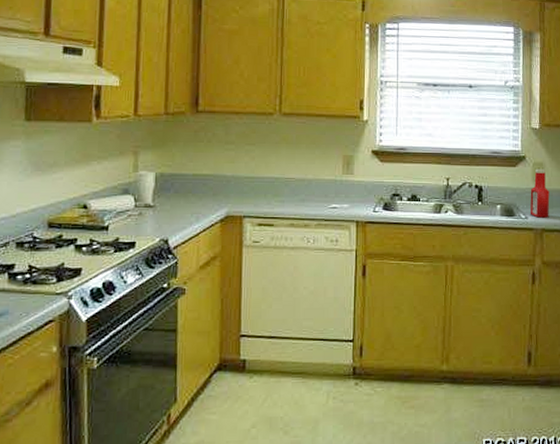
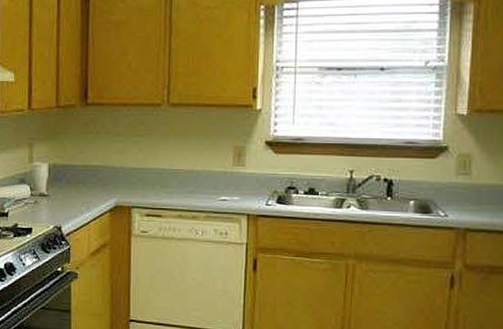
ketchup bottle: present [530,169,550,218] -> none [450,161,477,216]

